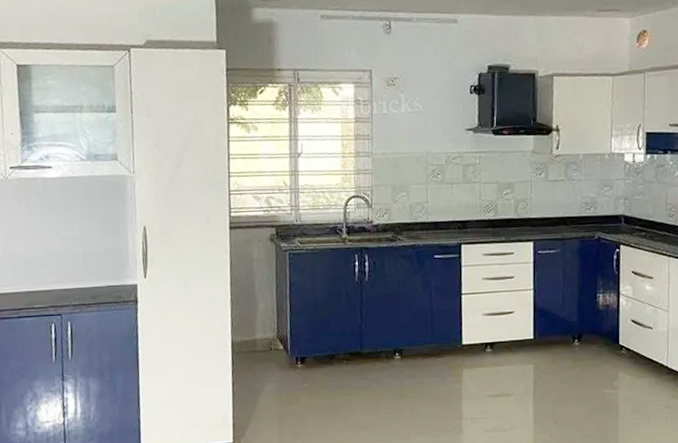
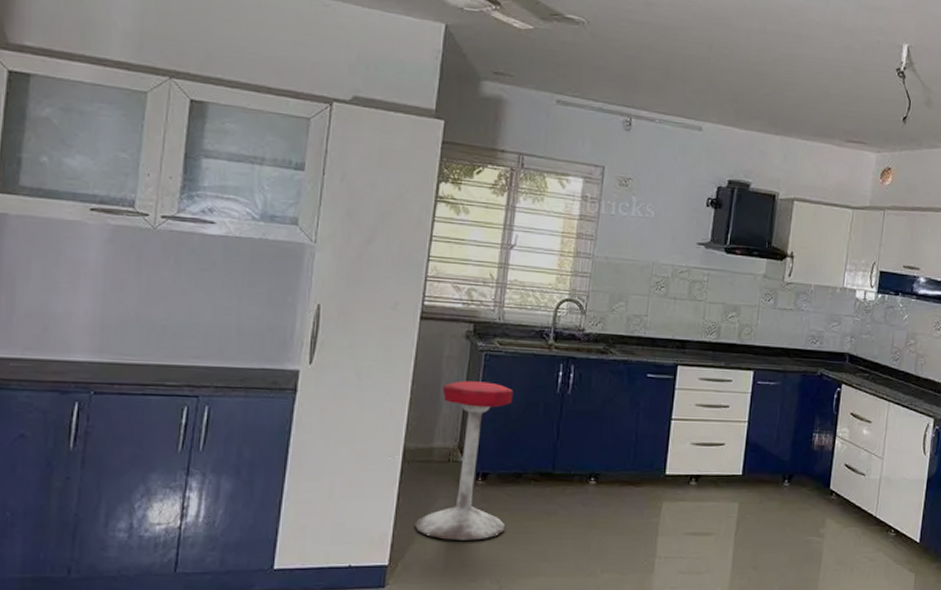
stool: none [249,277,327,418] -> present [414,381,513,540]

